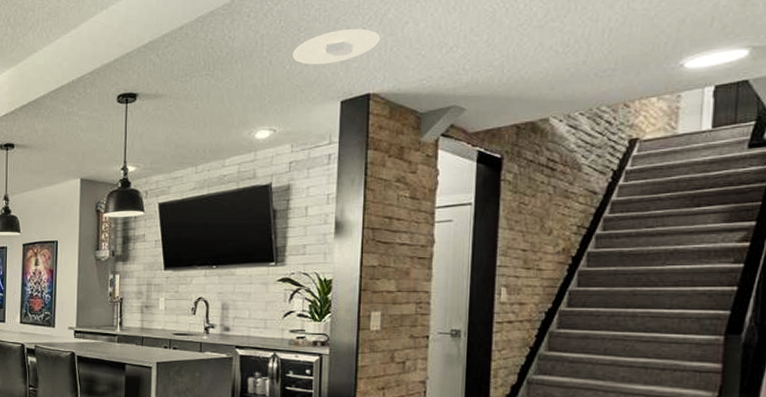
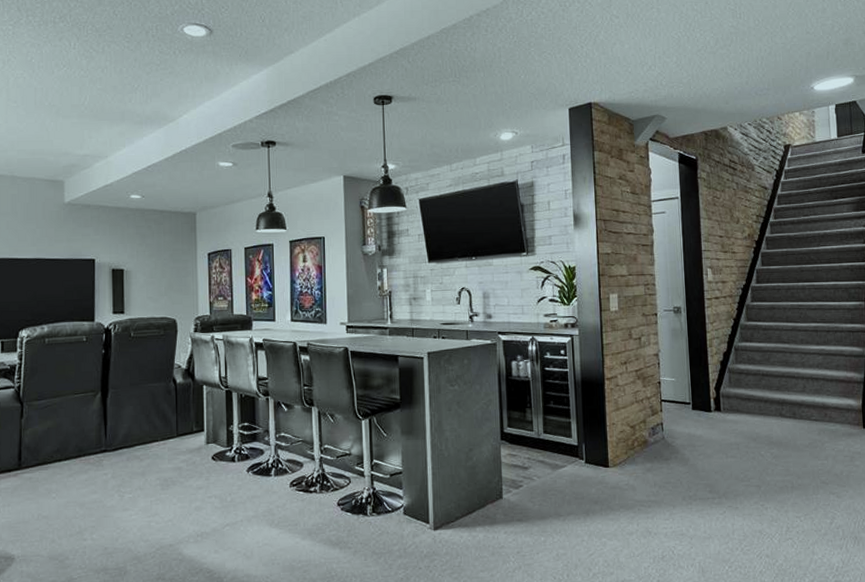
recessed light: present [292,28,381,65] -> none [525,46,596,76]

